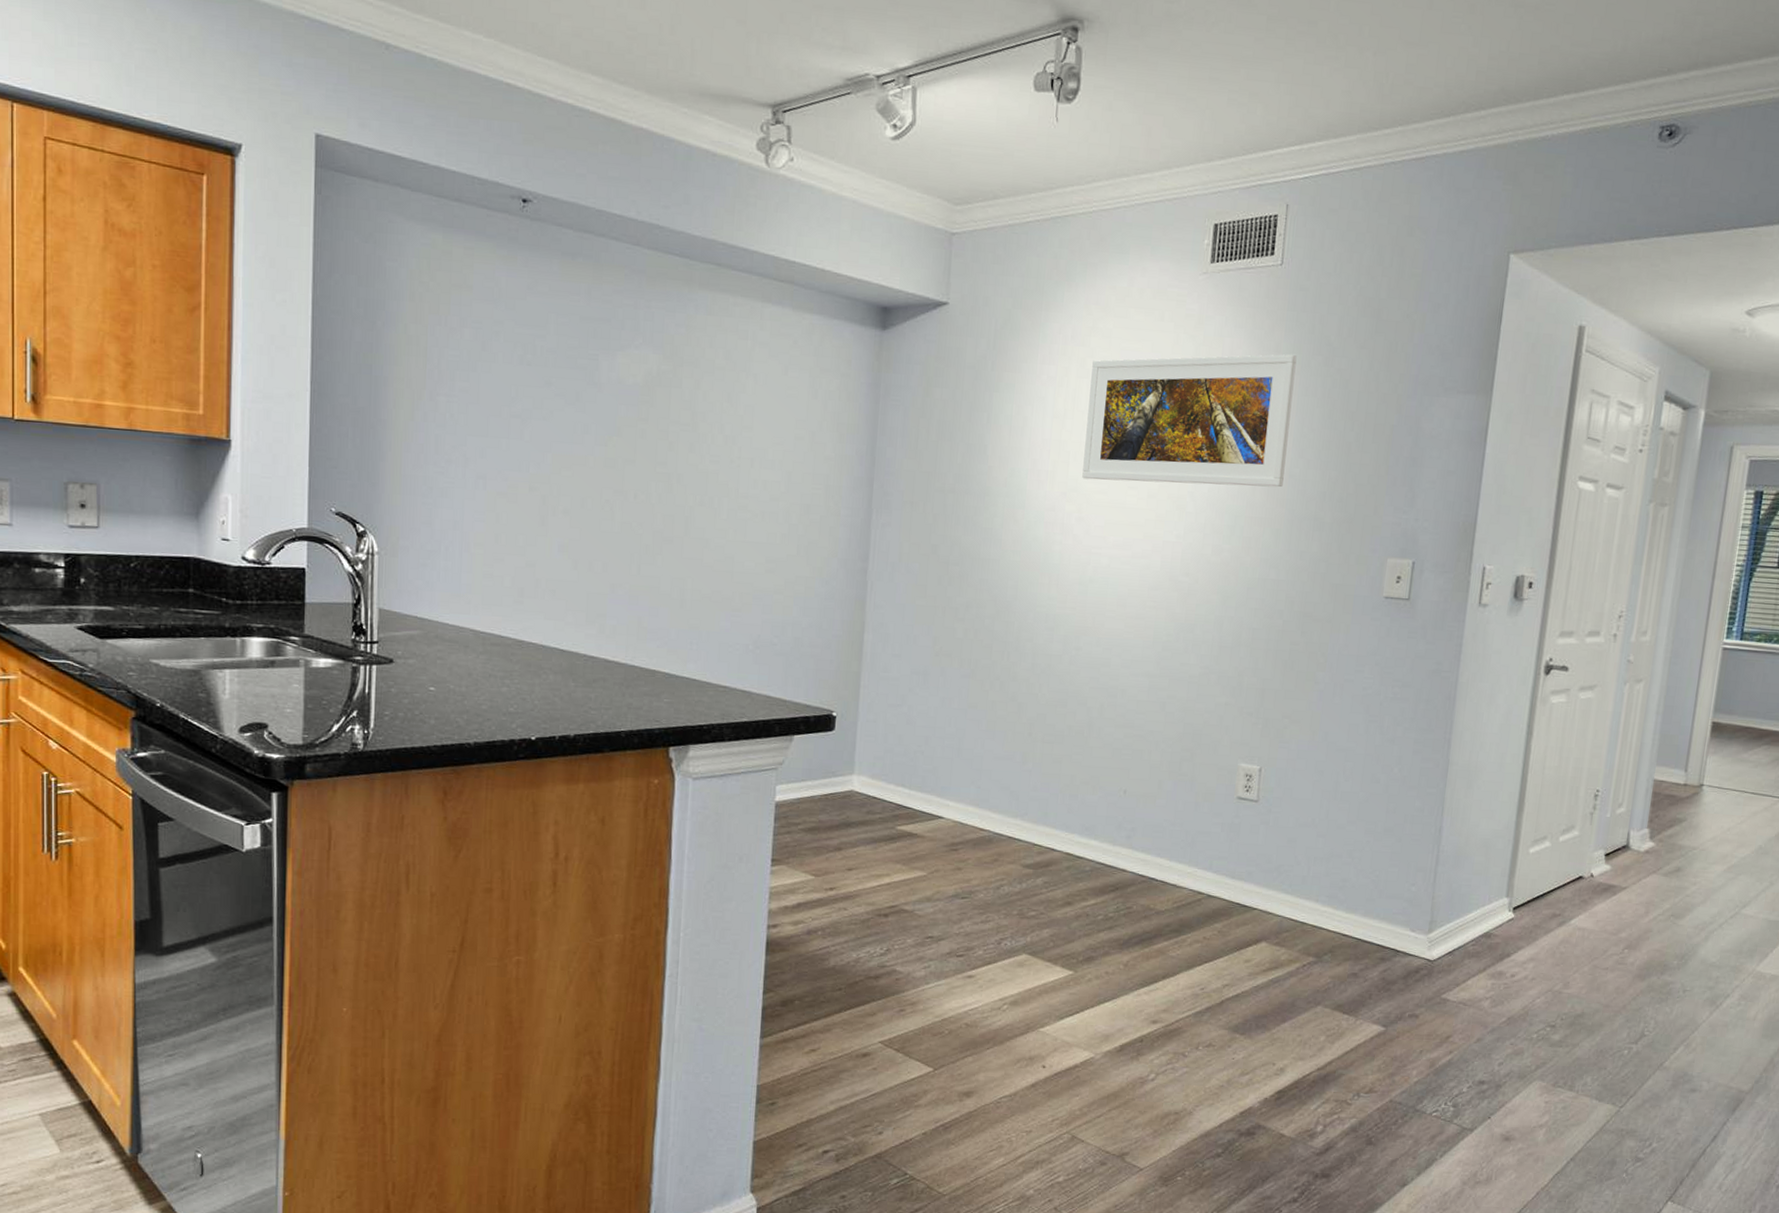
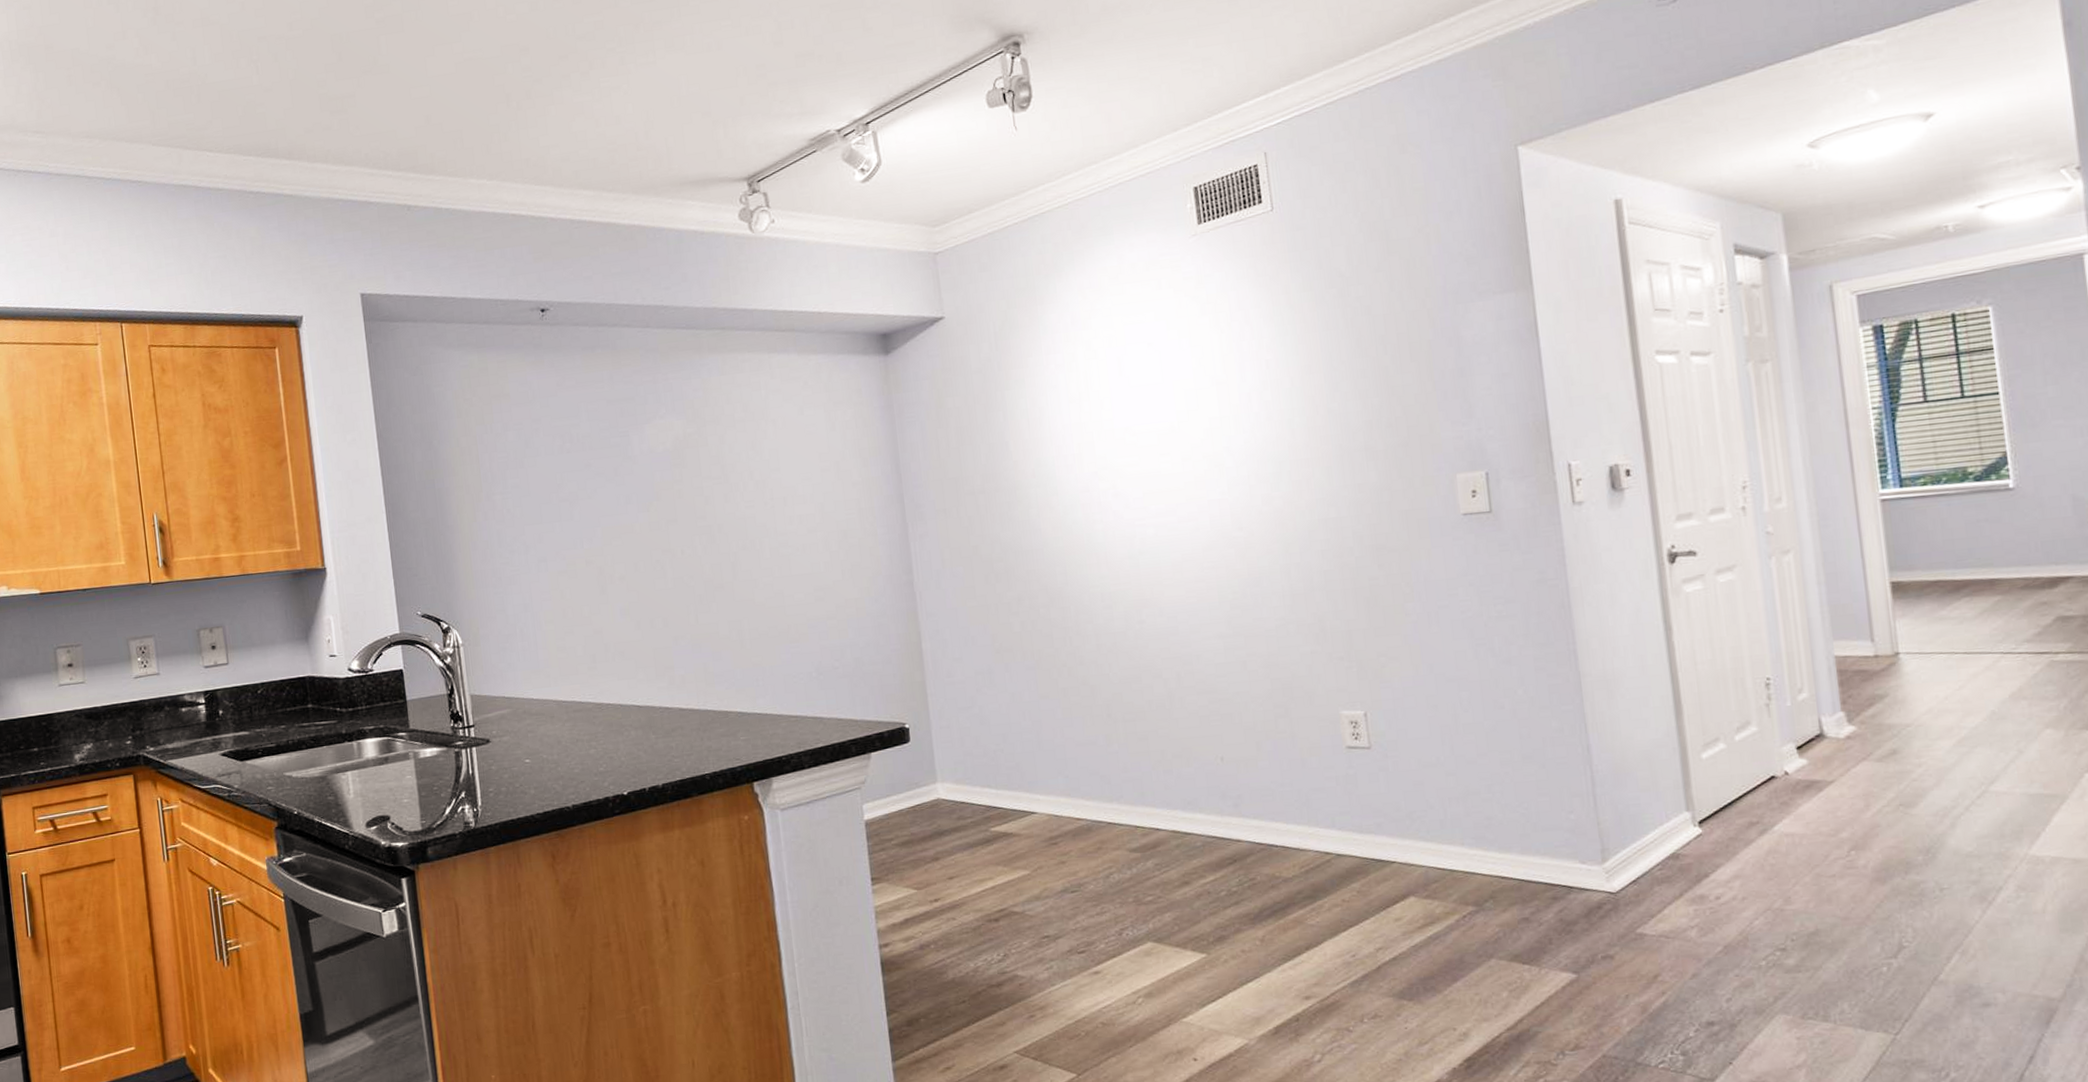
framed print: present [1082,354,1297,488] -> none [1098,292,1323,456]

